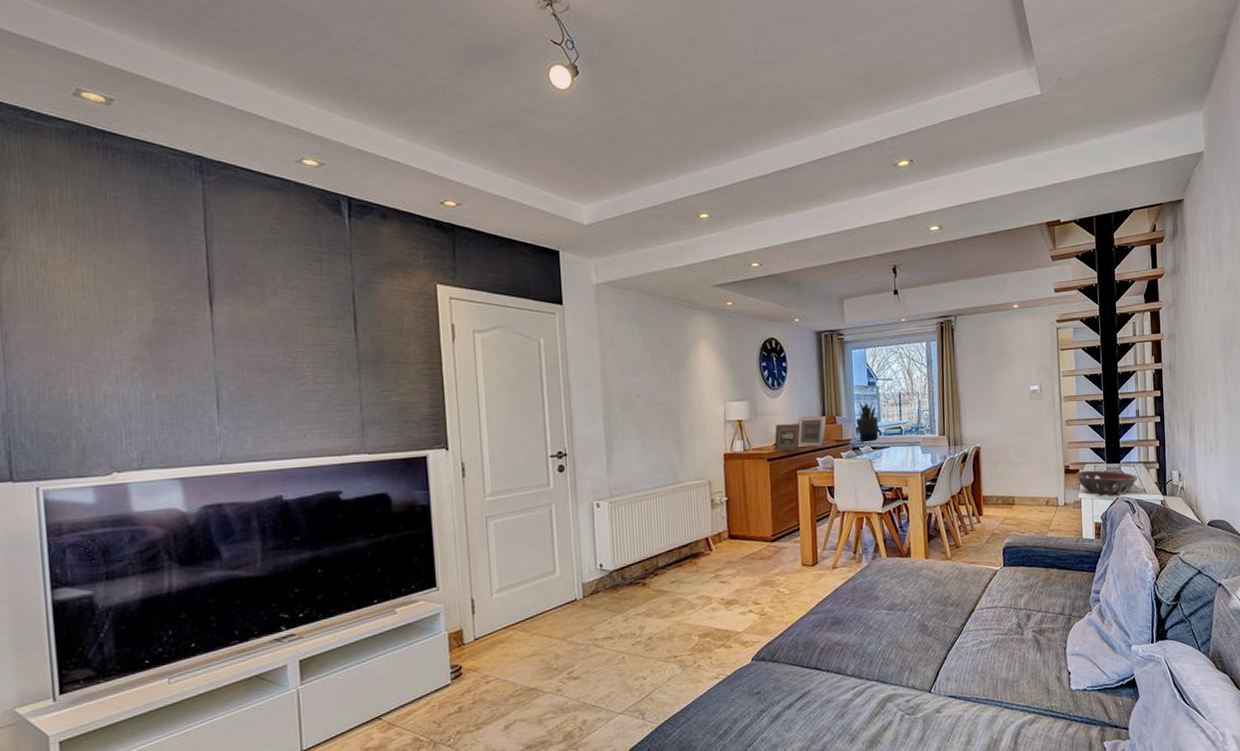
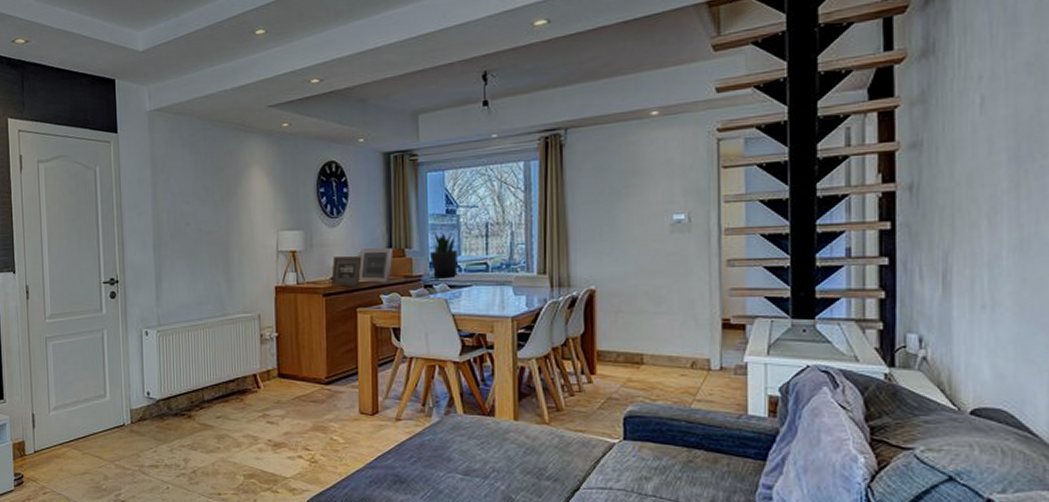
decorative bowl: present [1077,470,1139,495] -> none [741,326,846,361]

